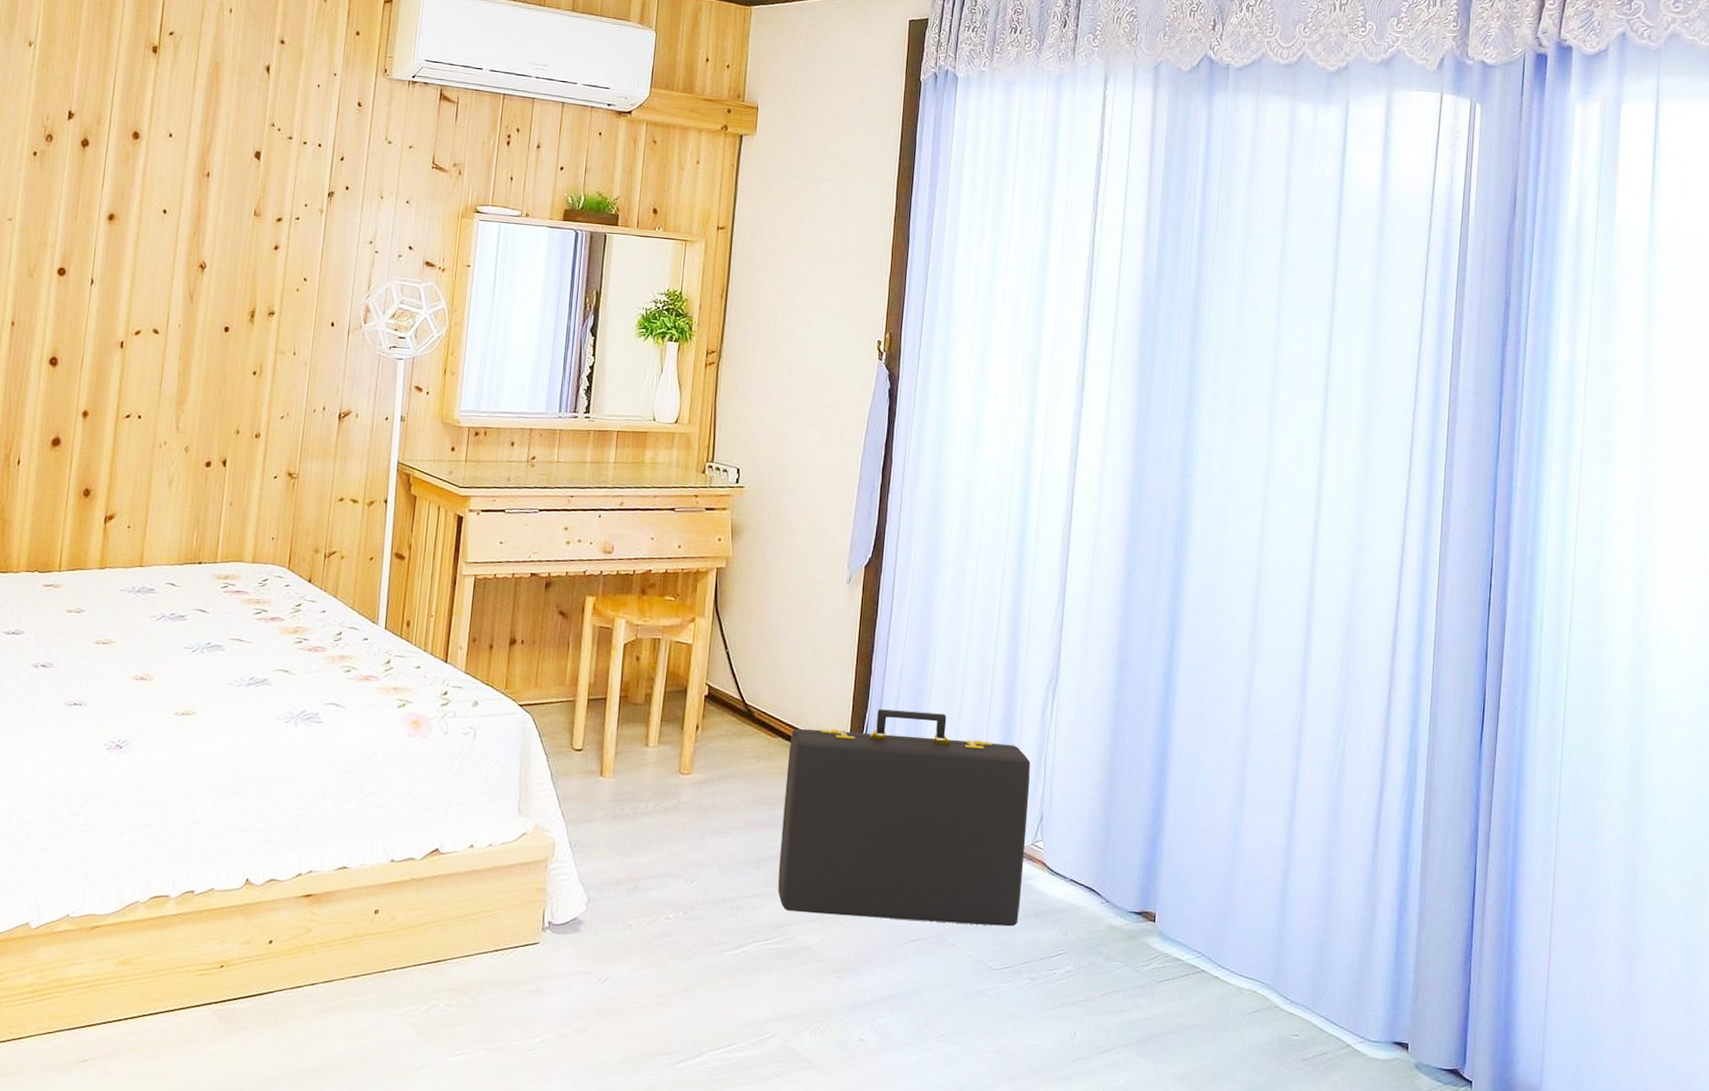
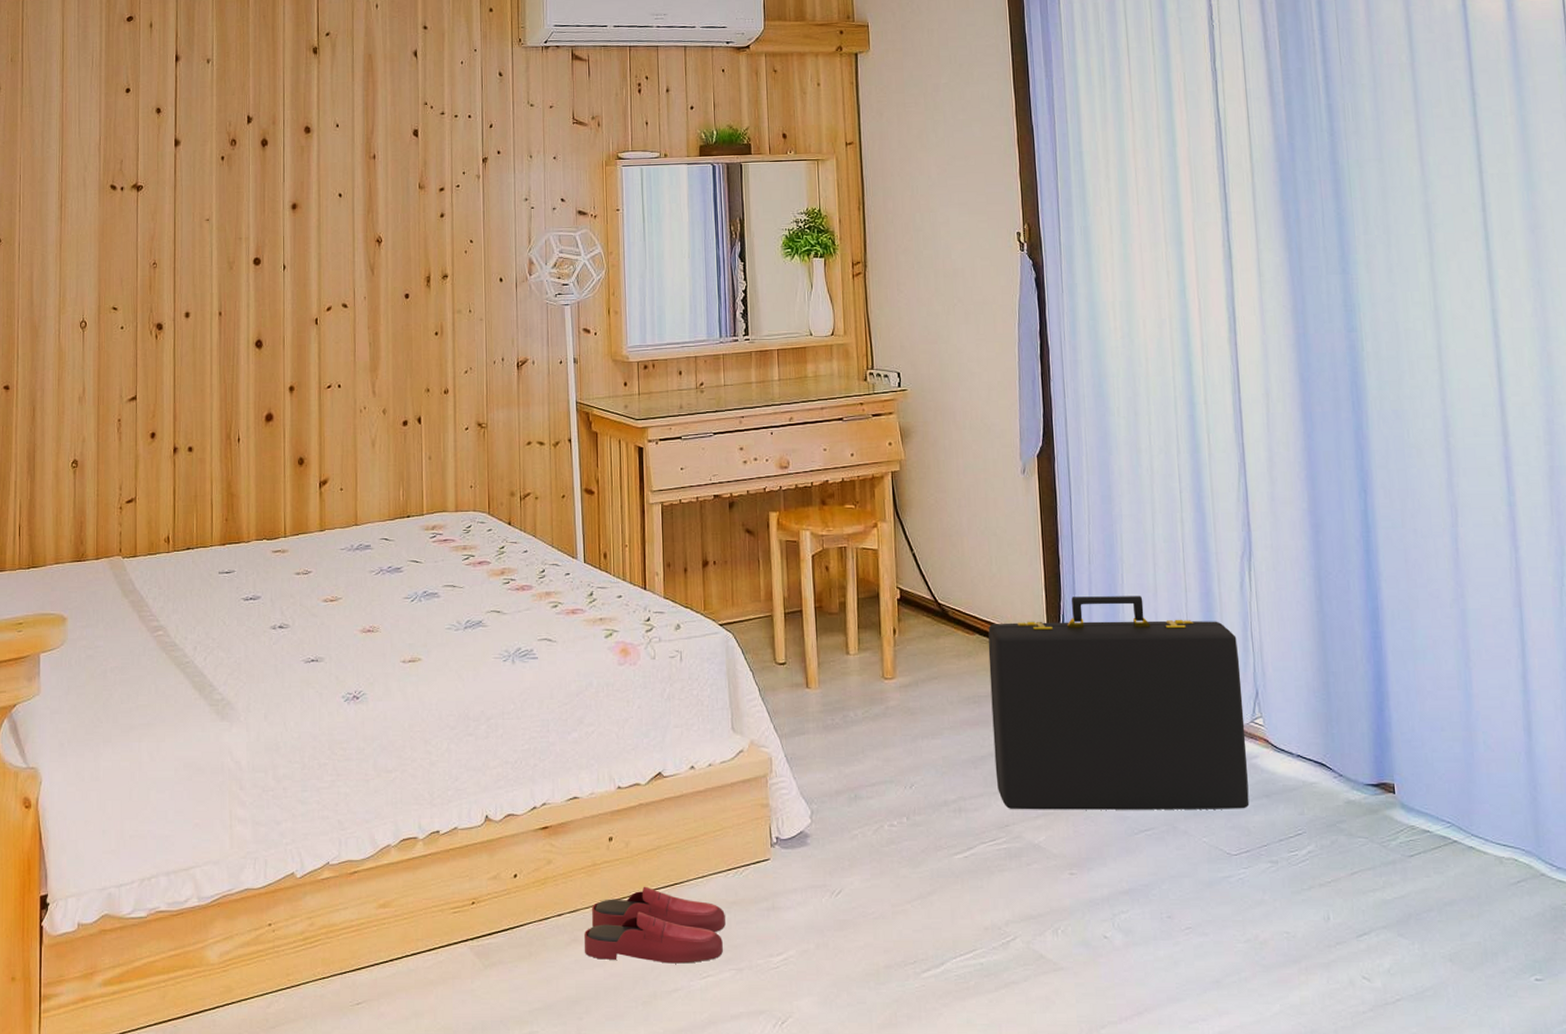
slippers: none [335,961,486,1041] -> present [584,886,726,964]

